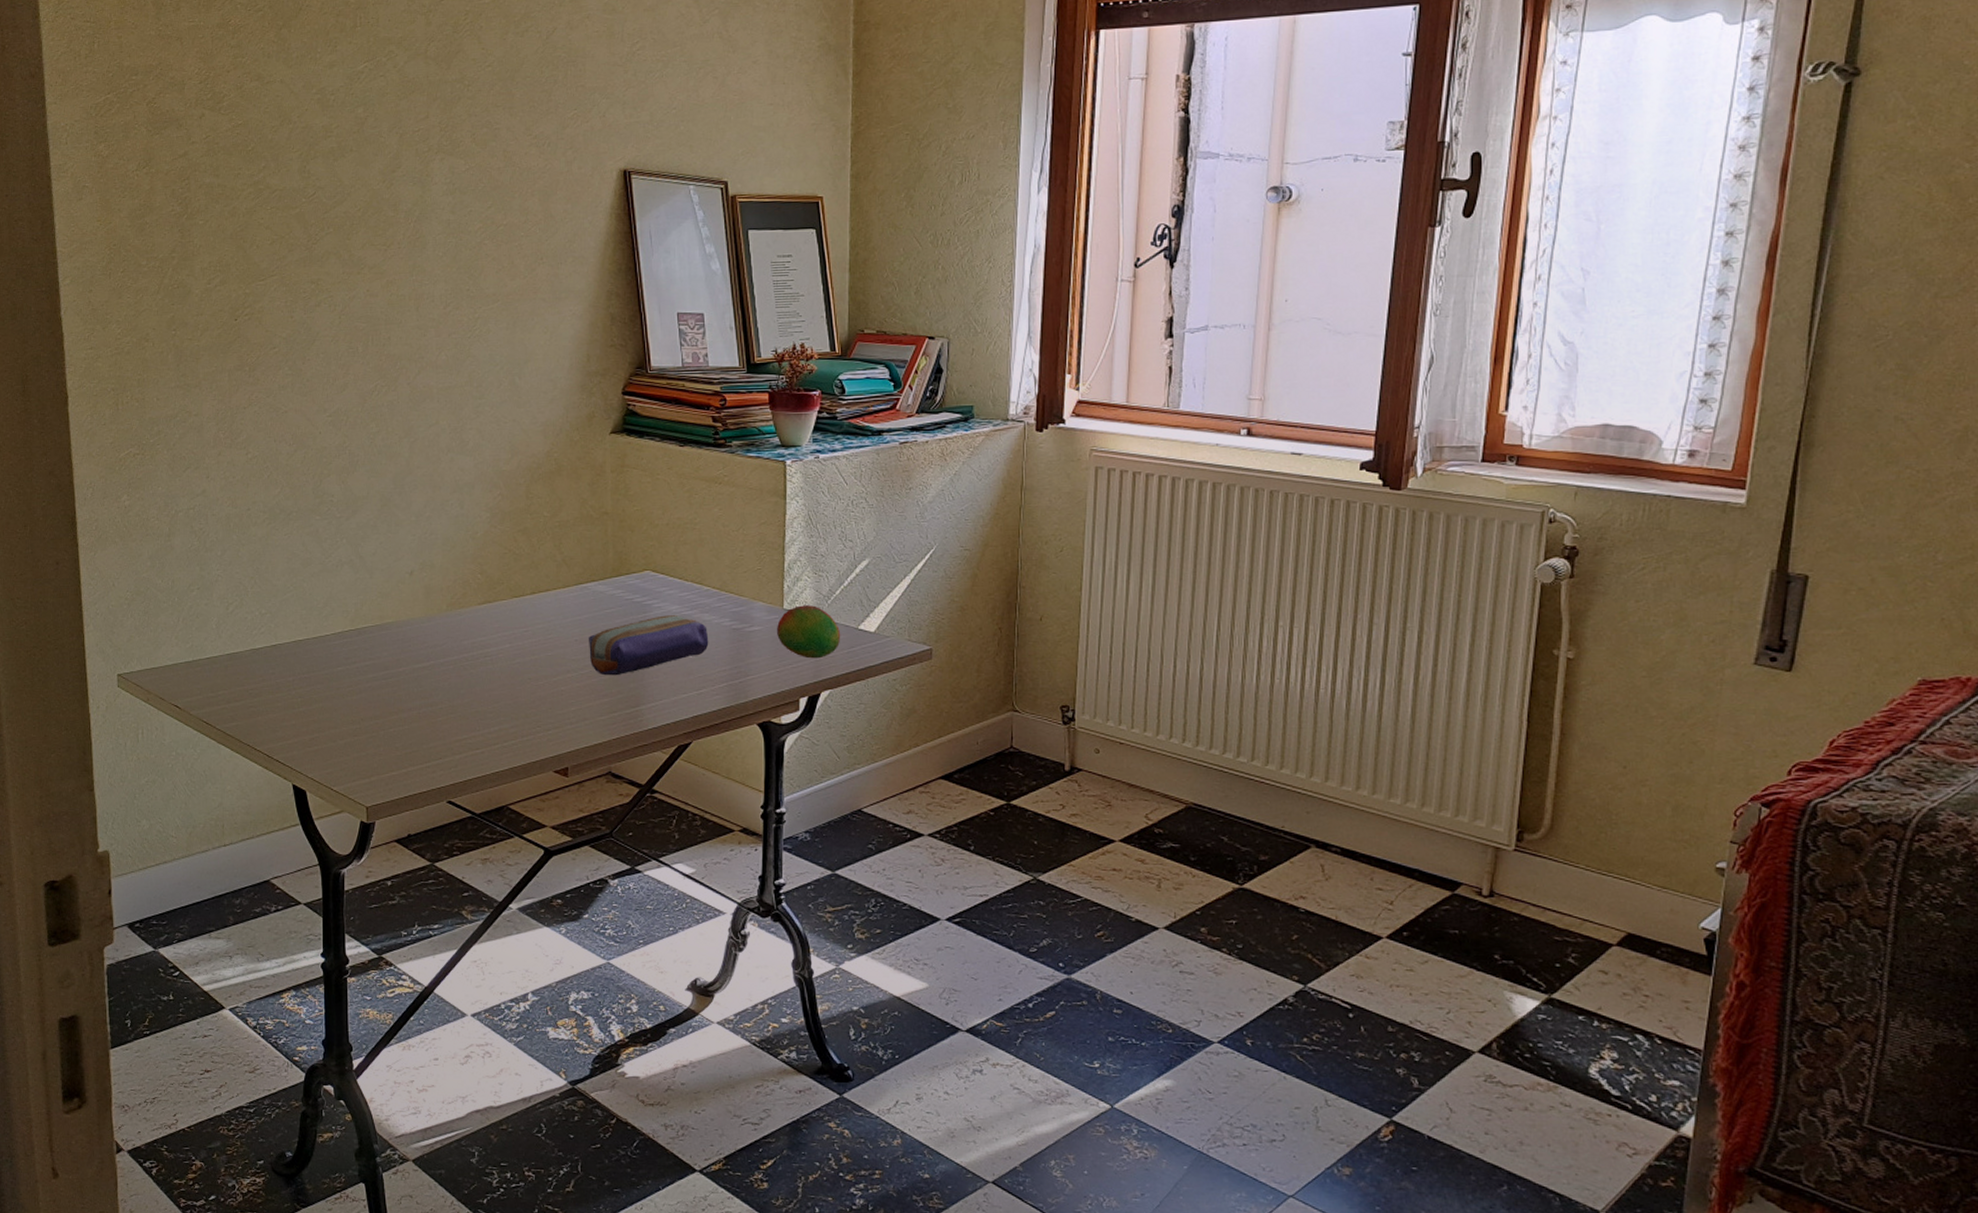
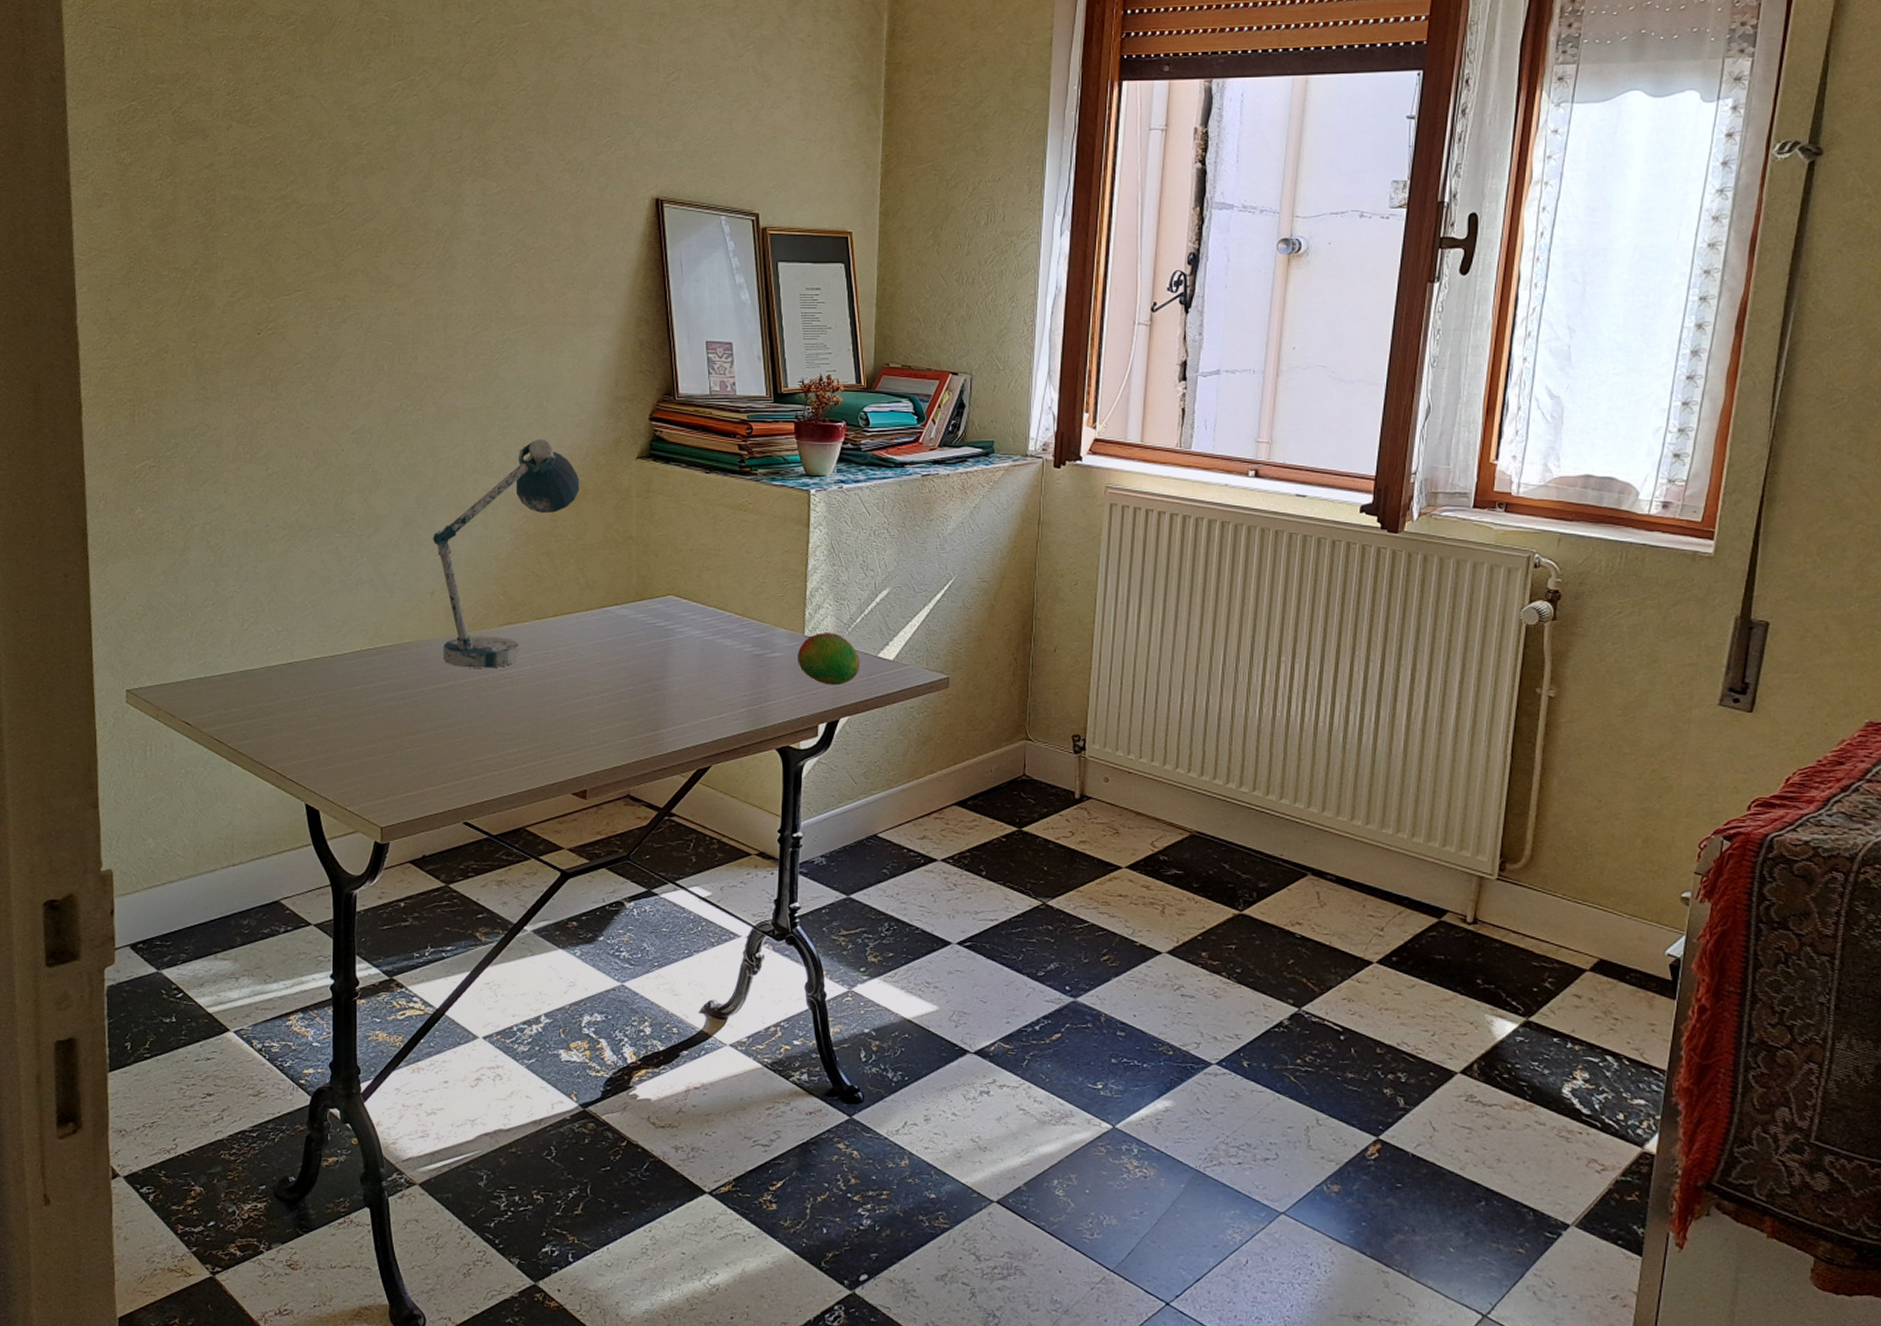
desk lamp: none [410,415,554,647] -> present [433,438,580,668]
pencil case: present [589,615,709,676] -> none [610,640,730,699]

